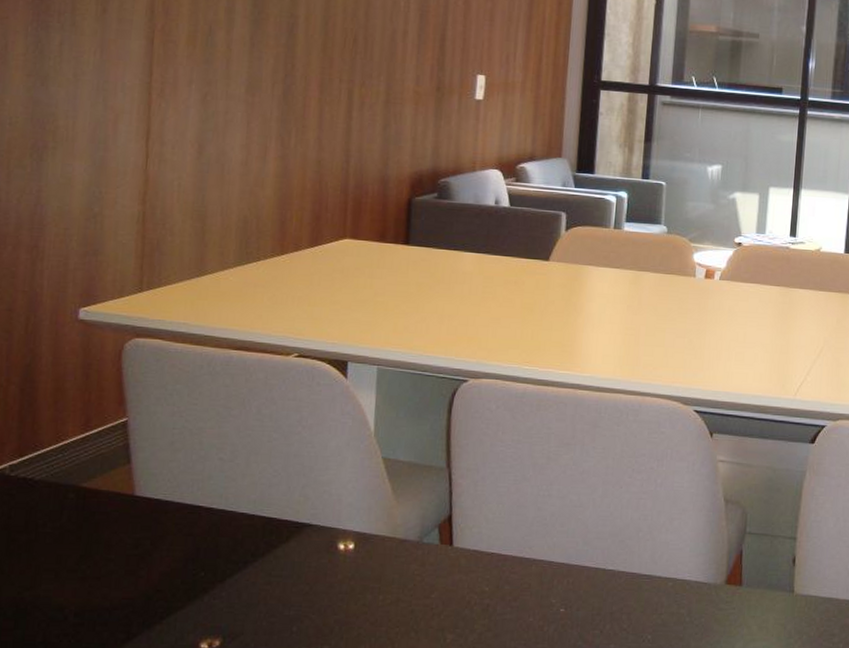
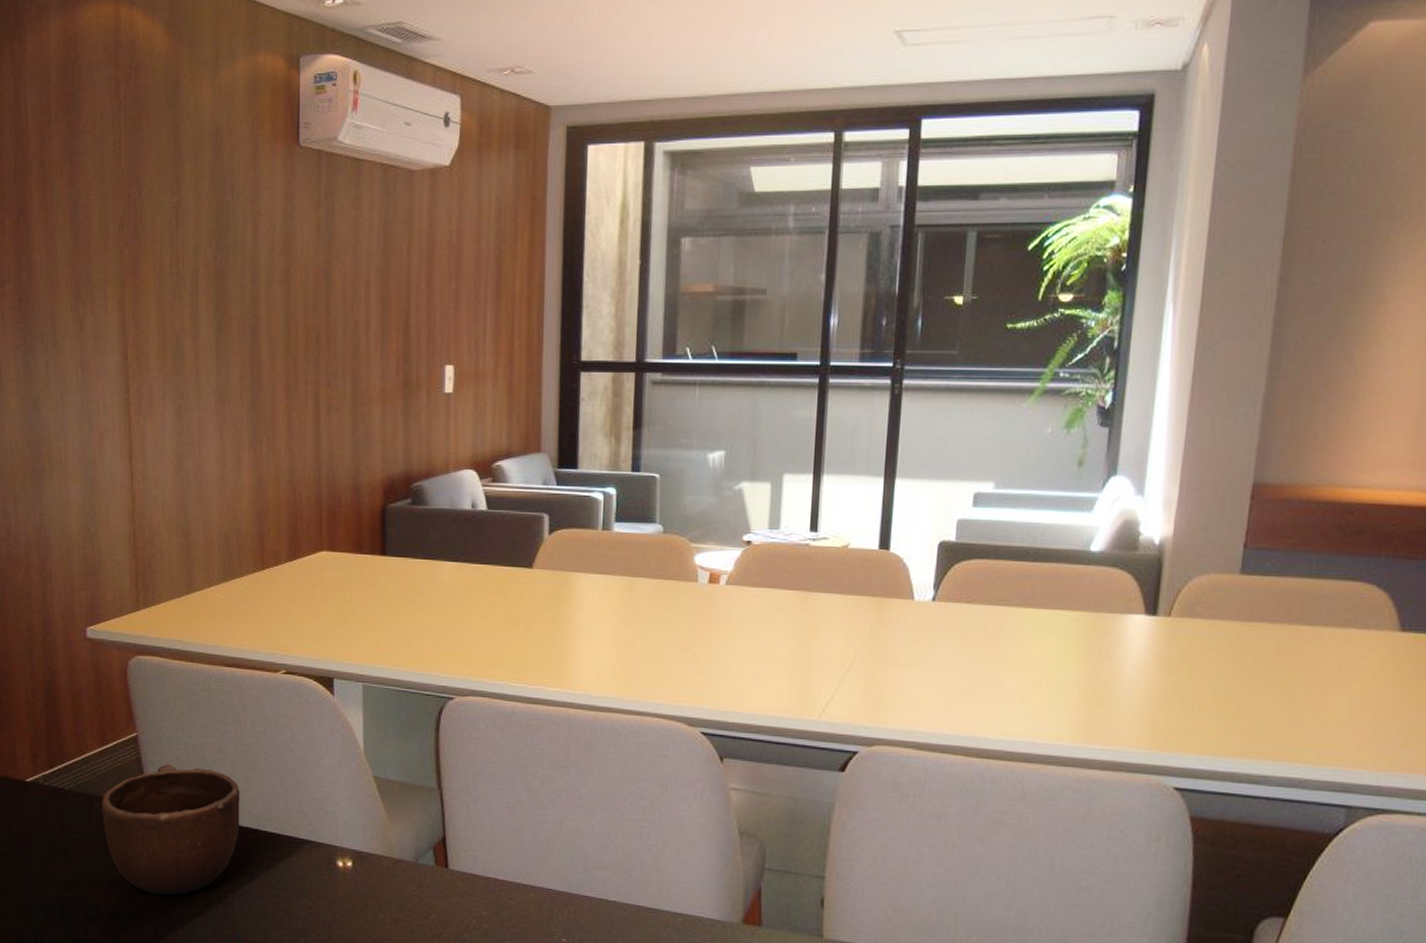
mug: none [76,450,239,589] -> present [101,764,240,896]

